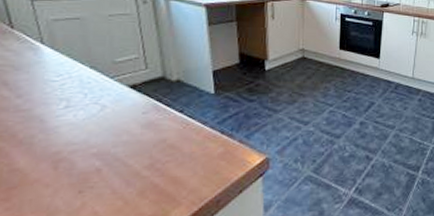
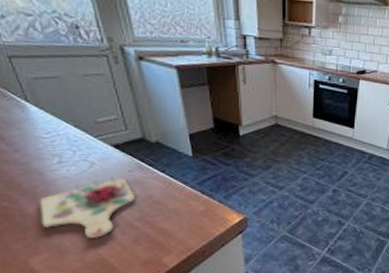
cutting board: none [32,120,148,193] -> present [39,177,136,238]

